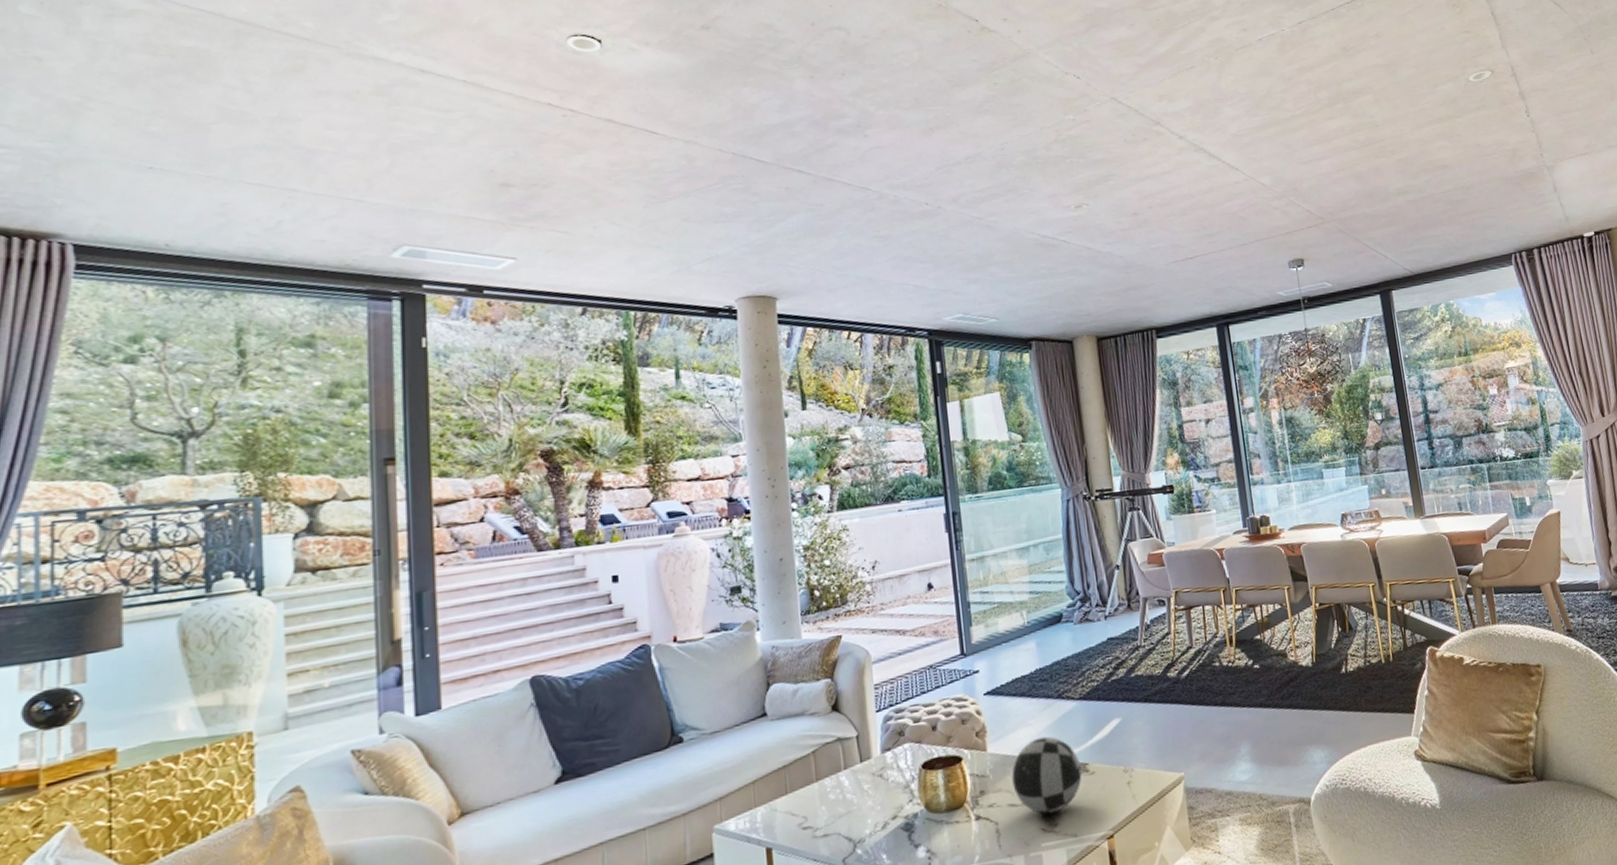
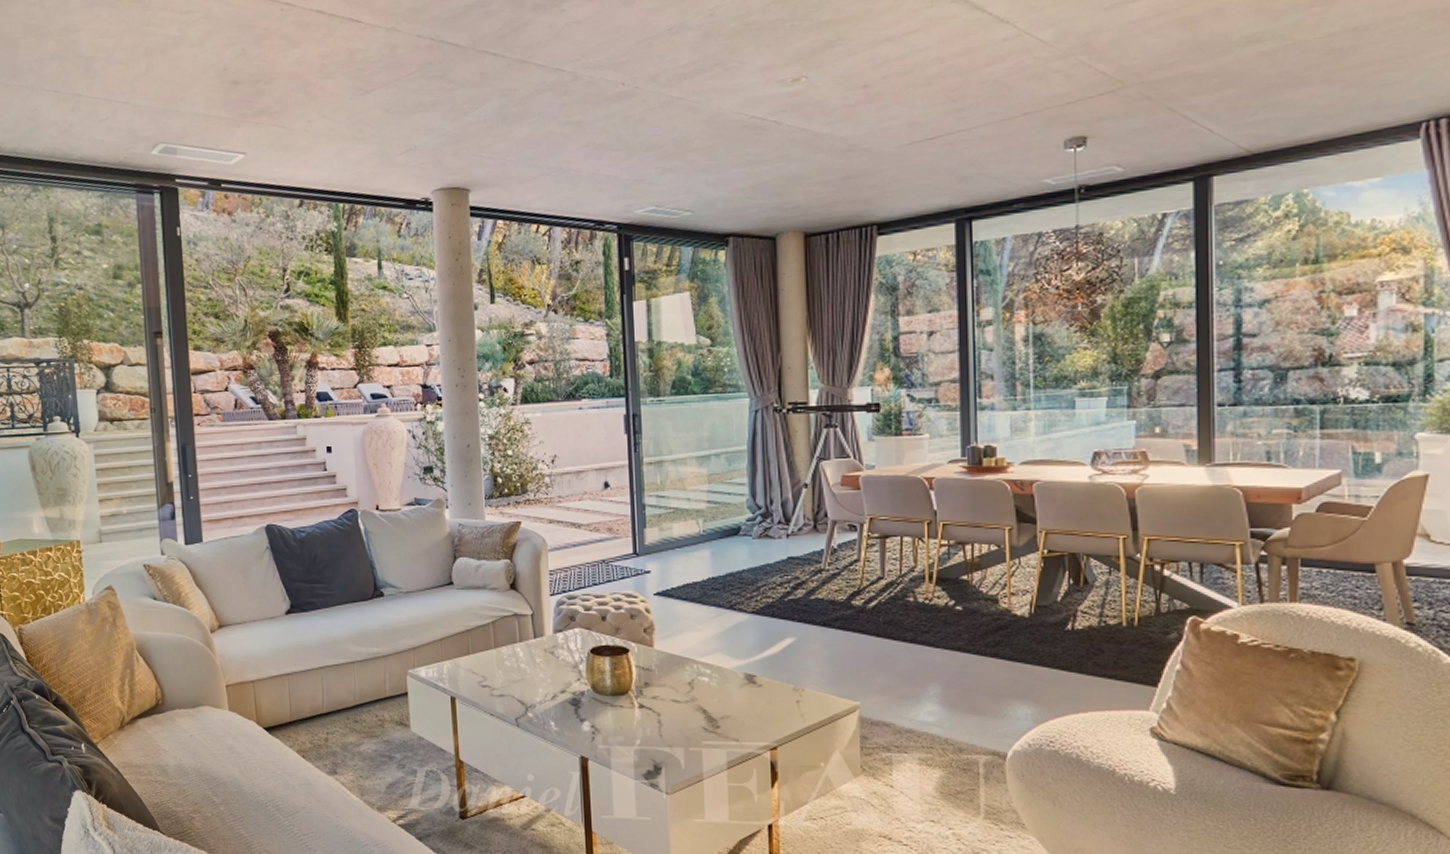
decorative ball: present [1011,736,1082,814] -> none [677,643,749,716]

